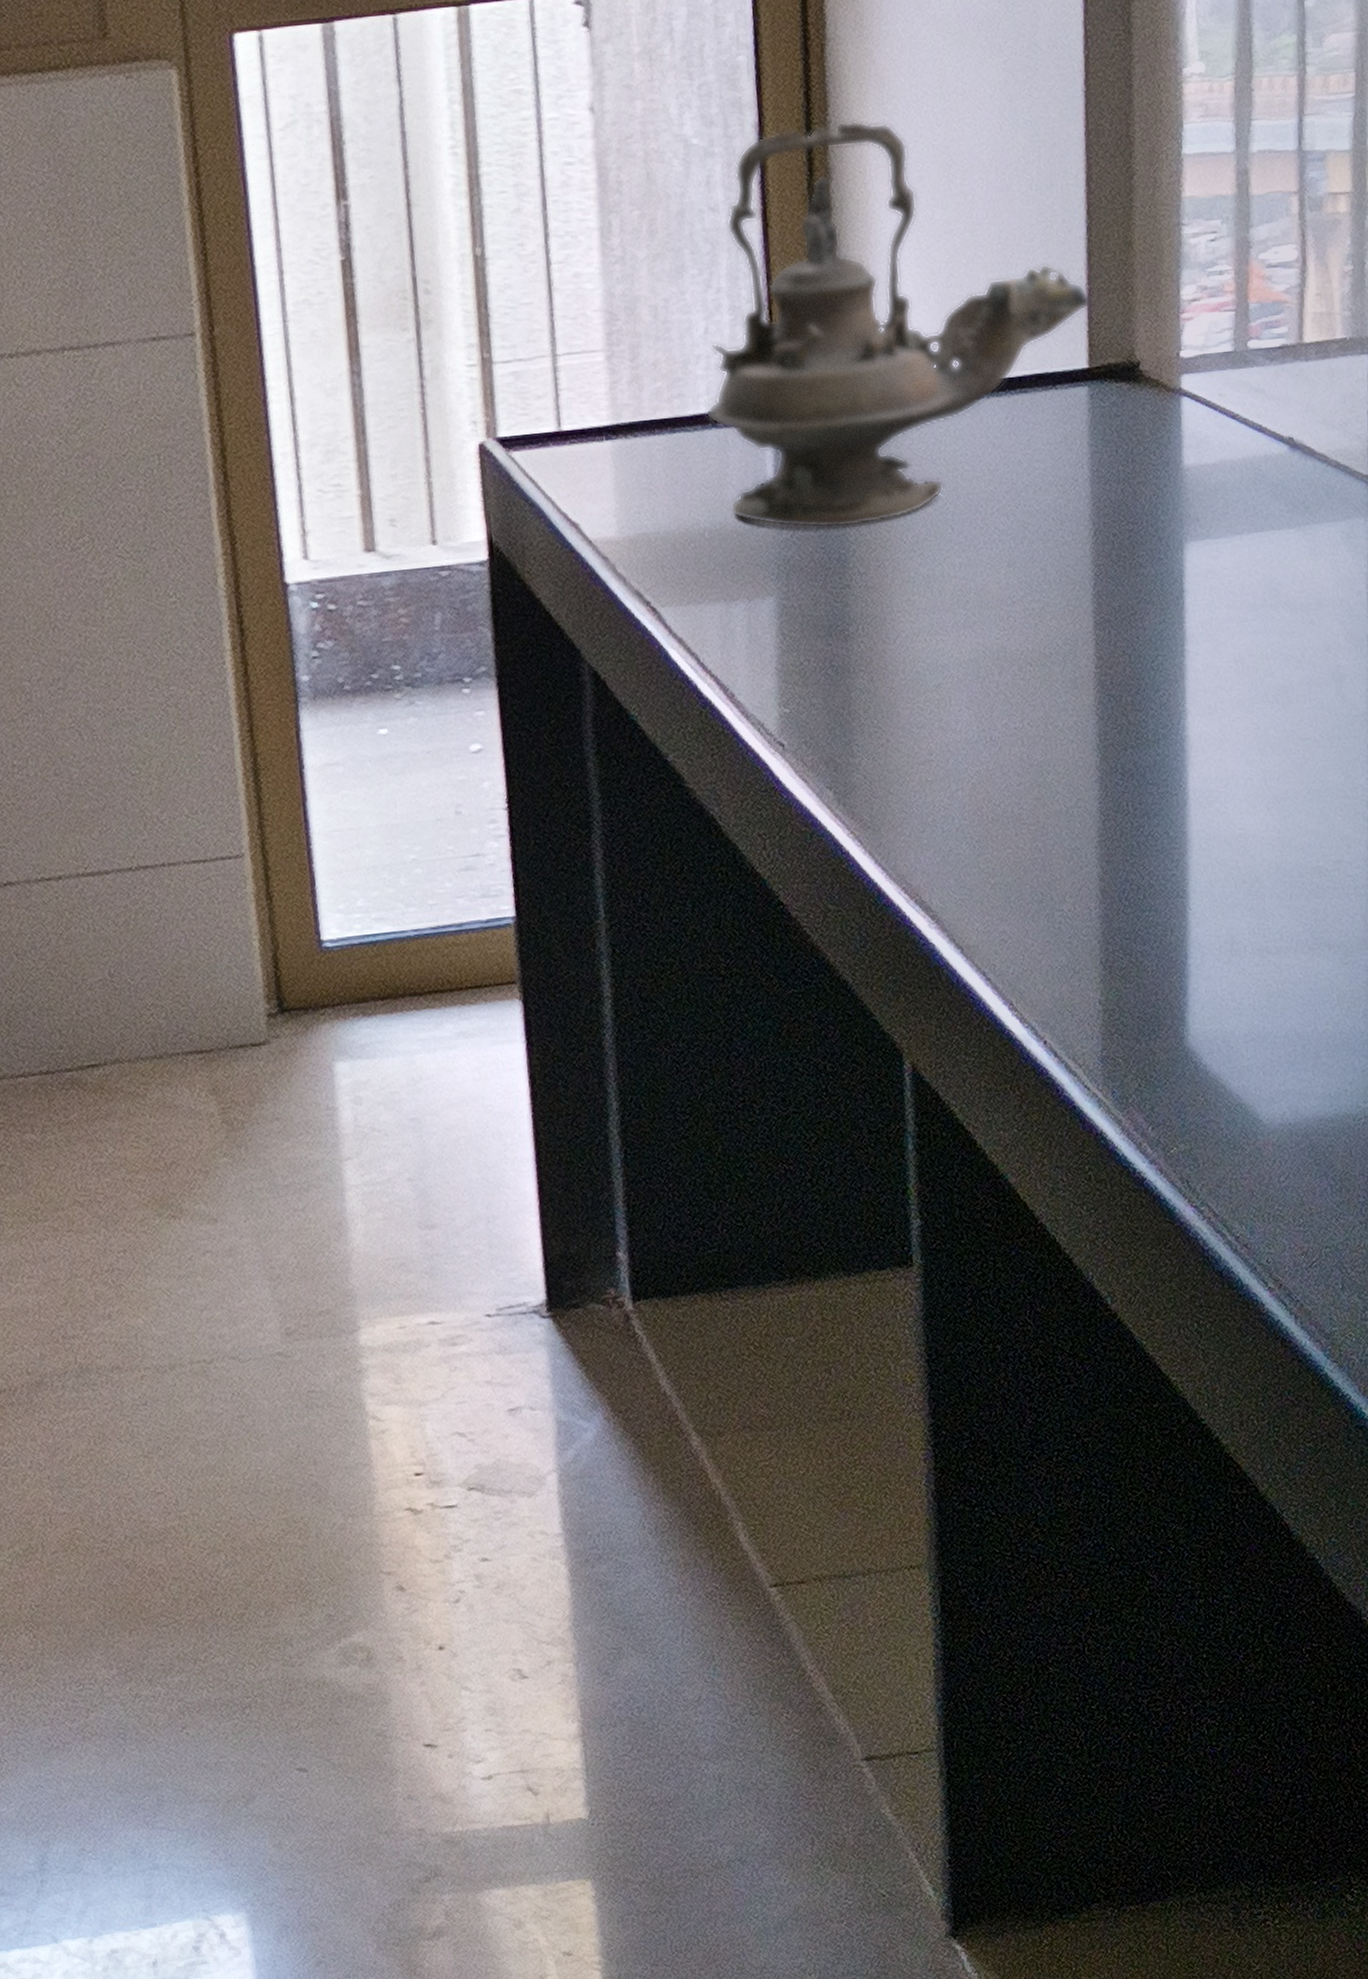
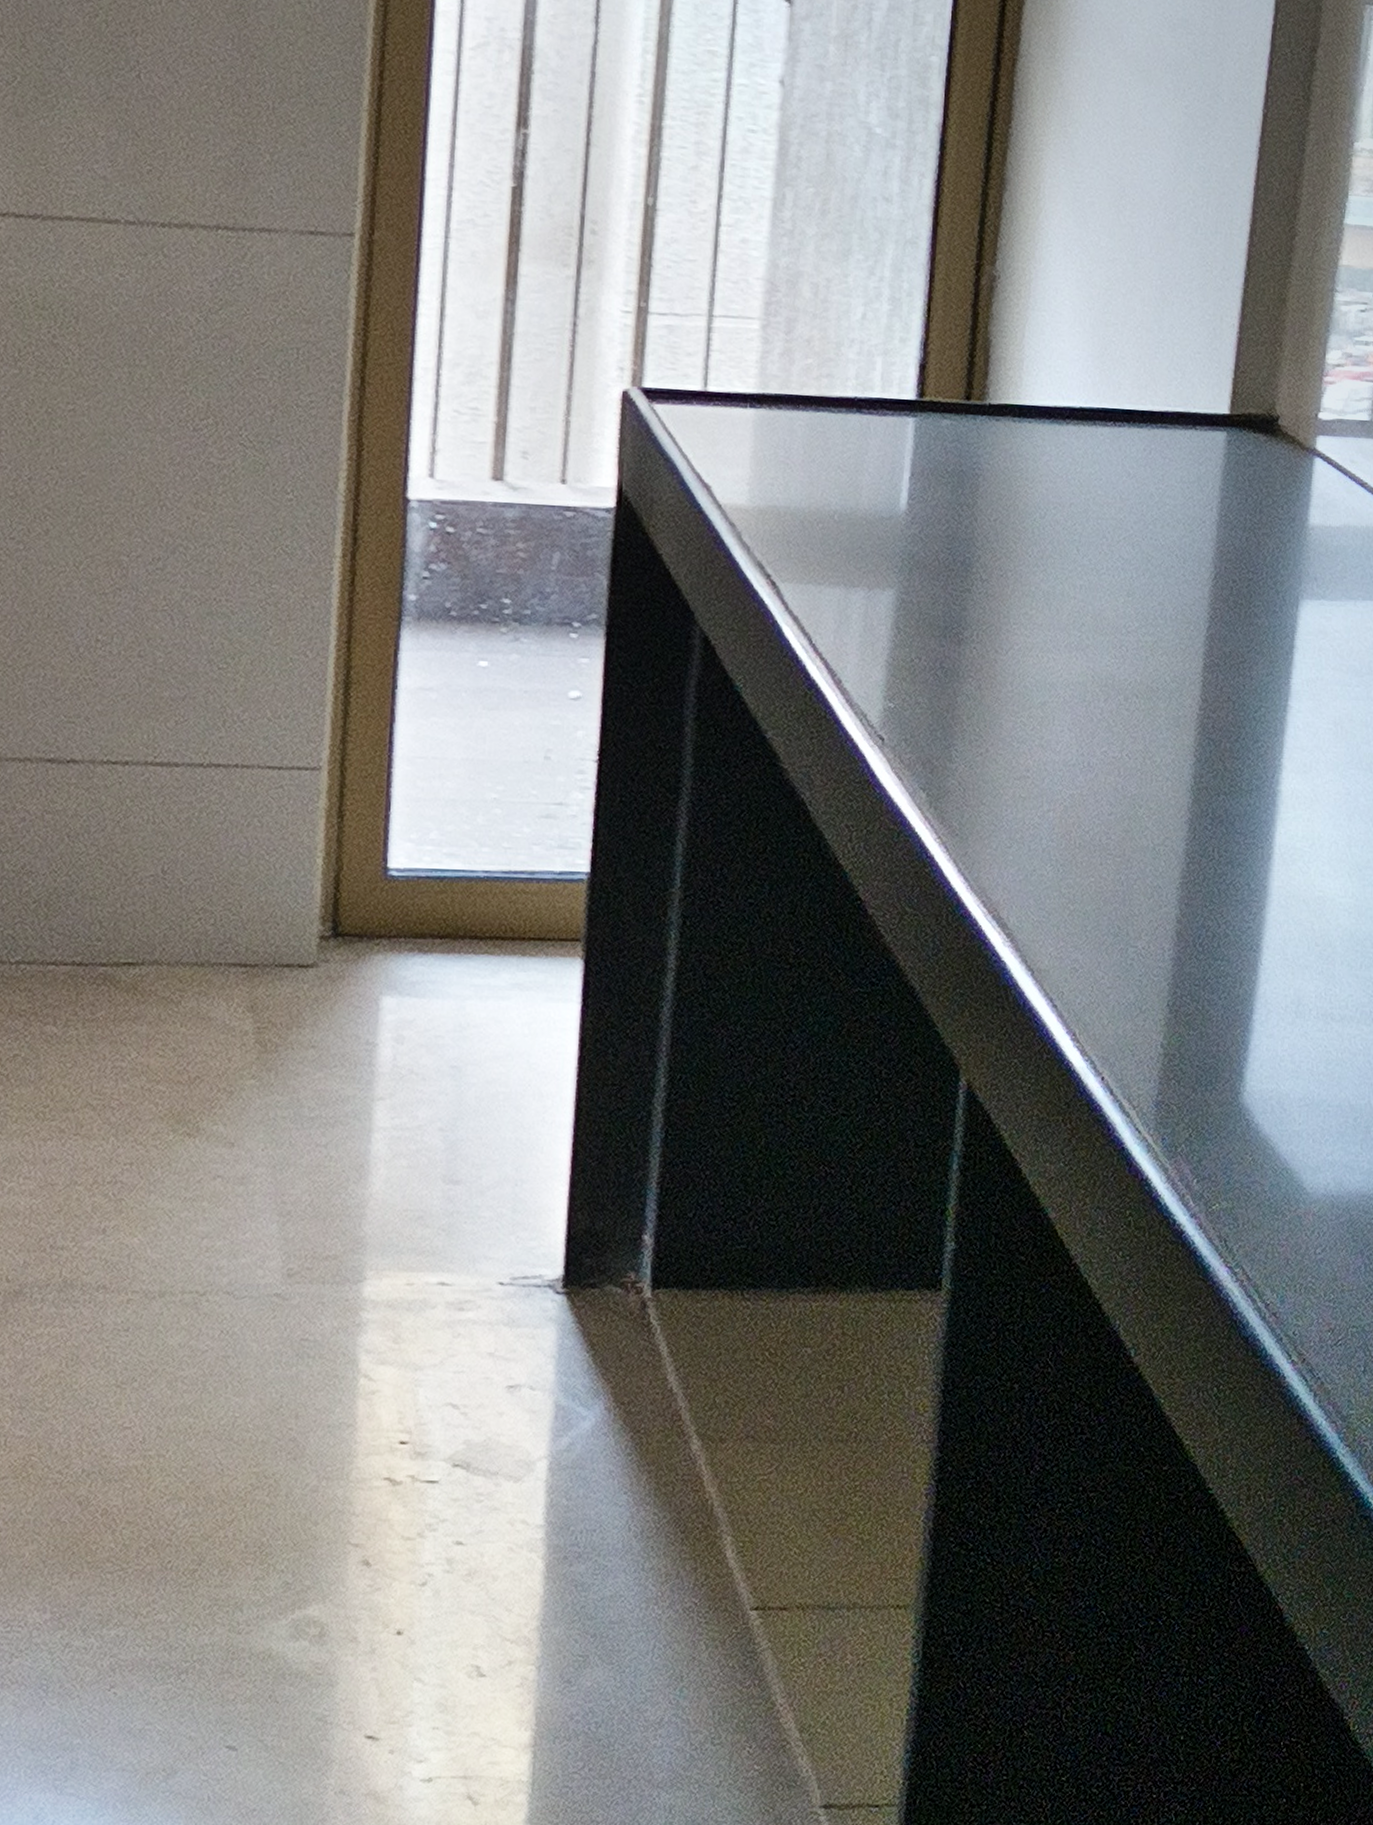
teapot: present [705,120,1092,529] -> none [851,134,1241,533]

